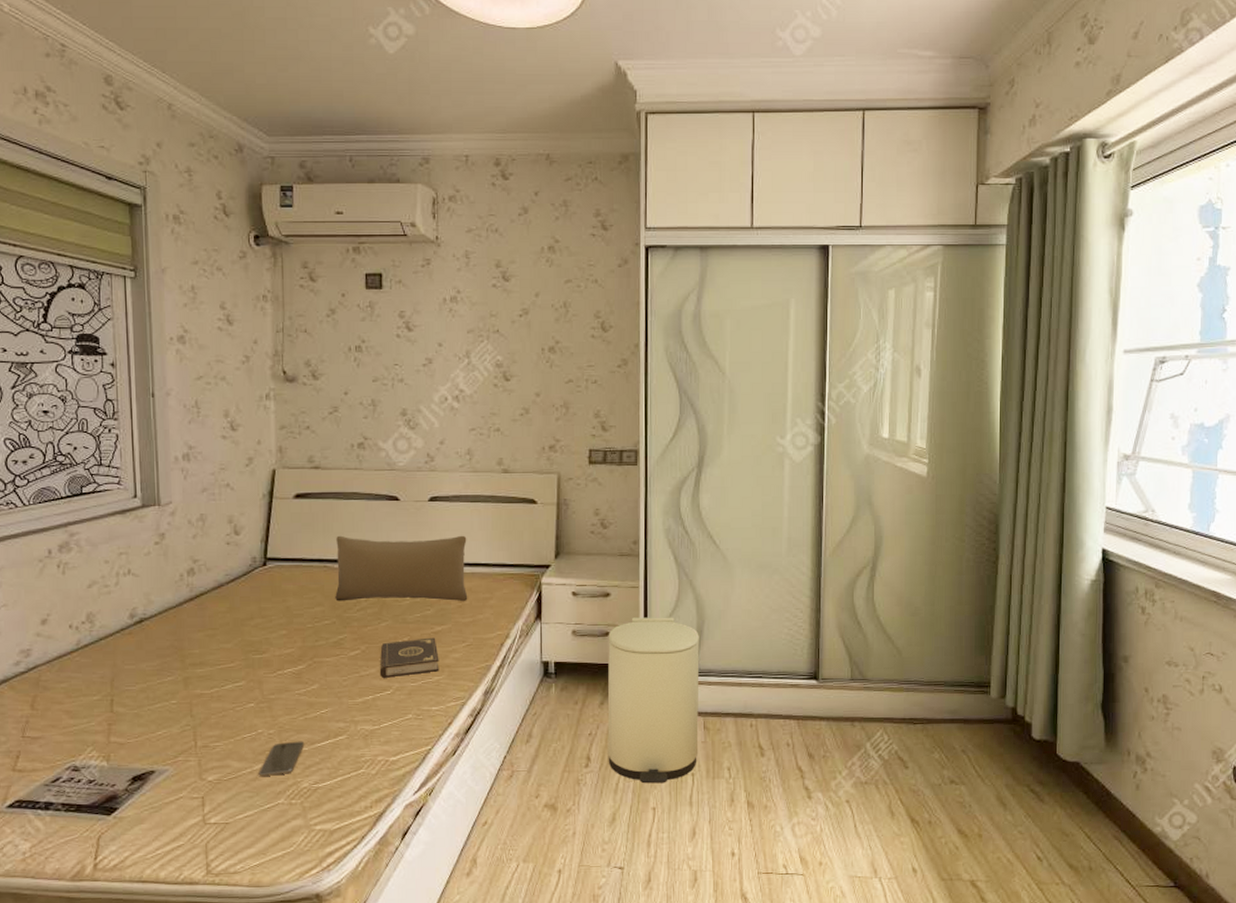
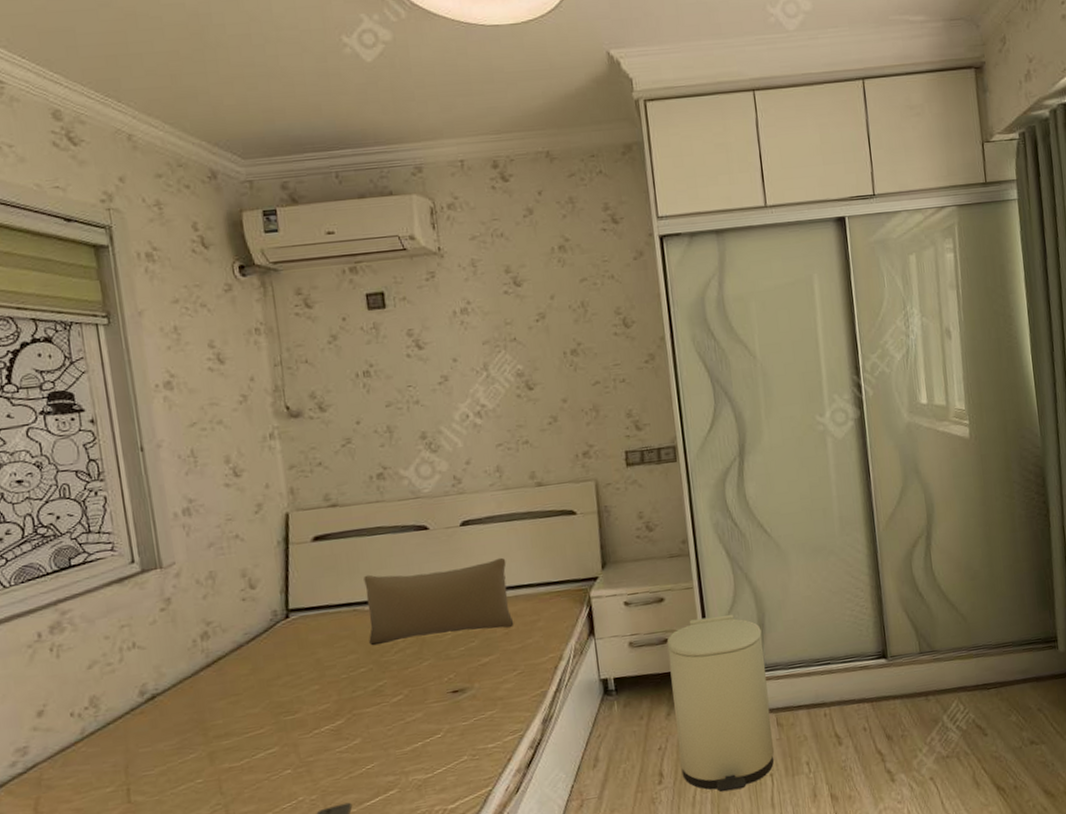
book: present [379,637,439,678] -> none [424,670,492,721]

